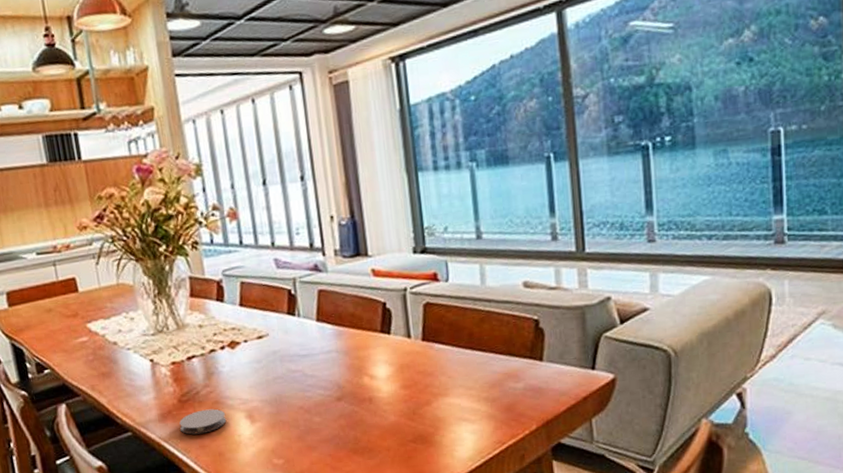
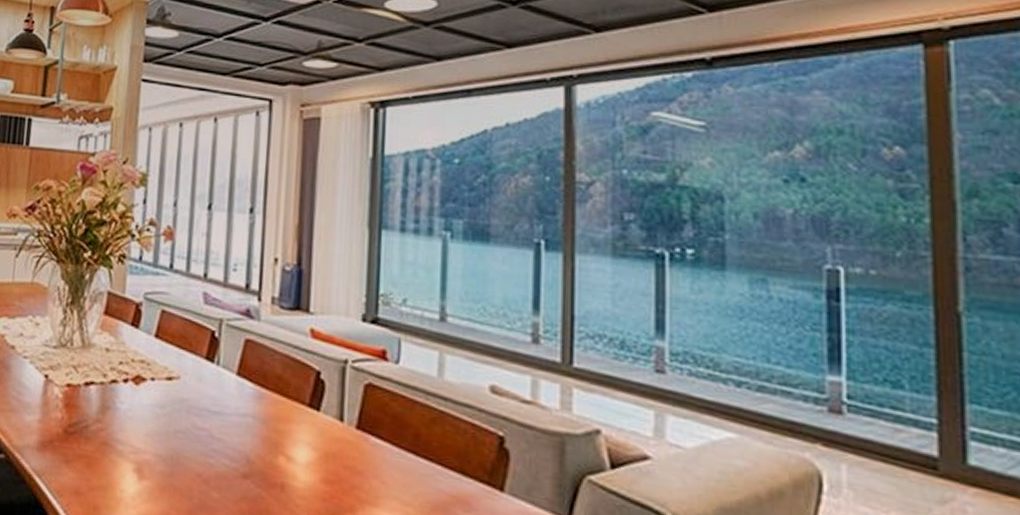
coaster: present [179,409,227,435] -> none [58,448,112,478]

